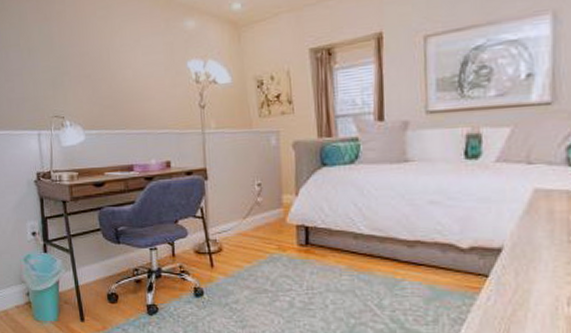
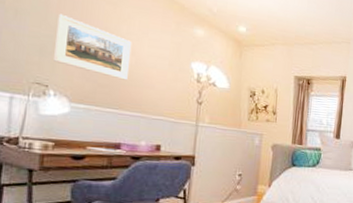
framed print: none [61,42,129,97] -> present [54,13,132,80]

